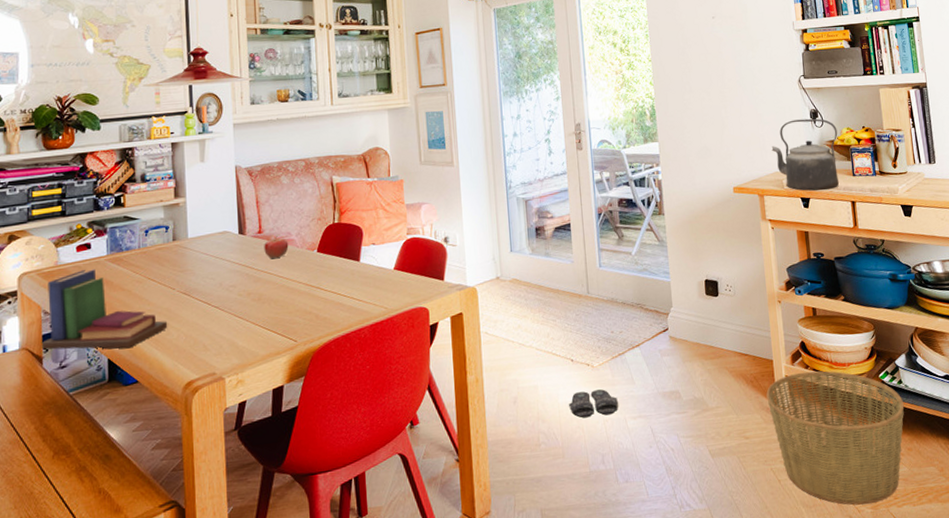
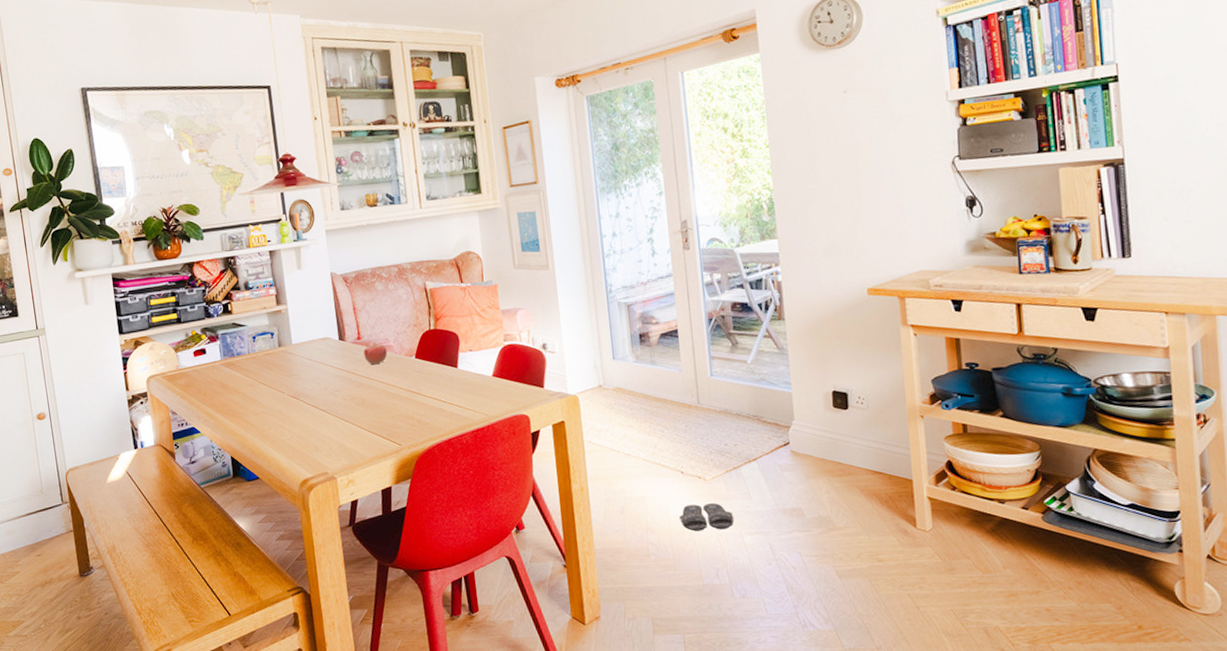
book: present [41,269,168,350] -> none [172,373,281,448]
basket: present [766,370,905,505] -> none [904,493,1075,638]
kettle: present [771,118,839,192] -> none [915,207,1001,293]

